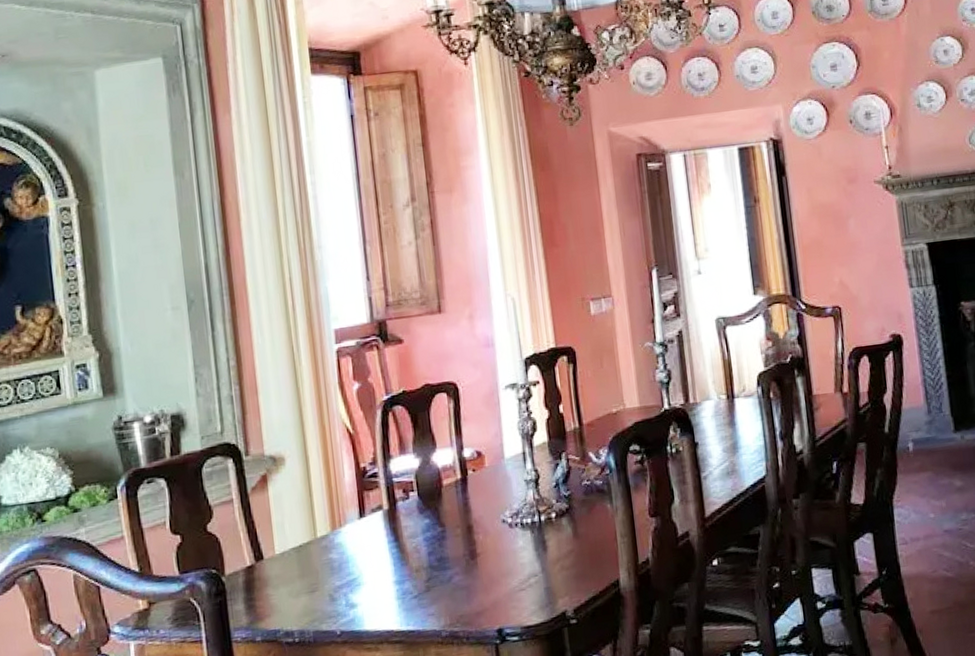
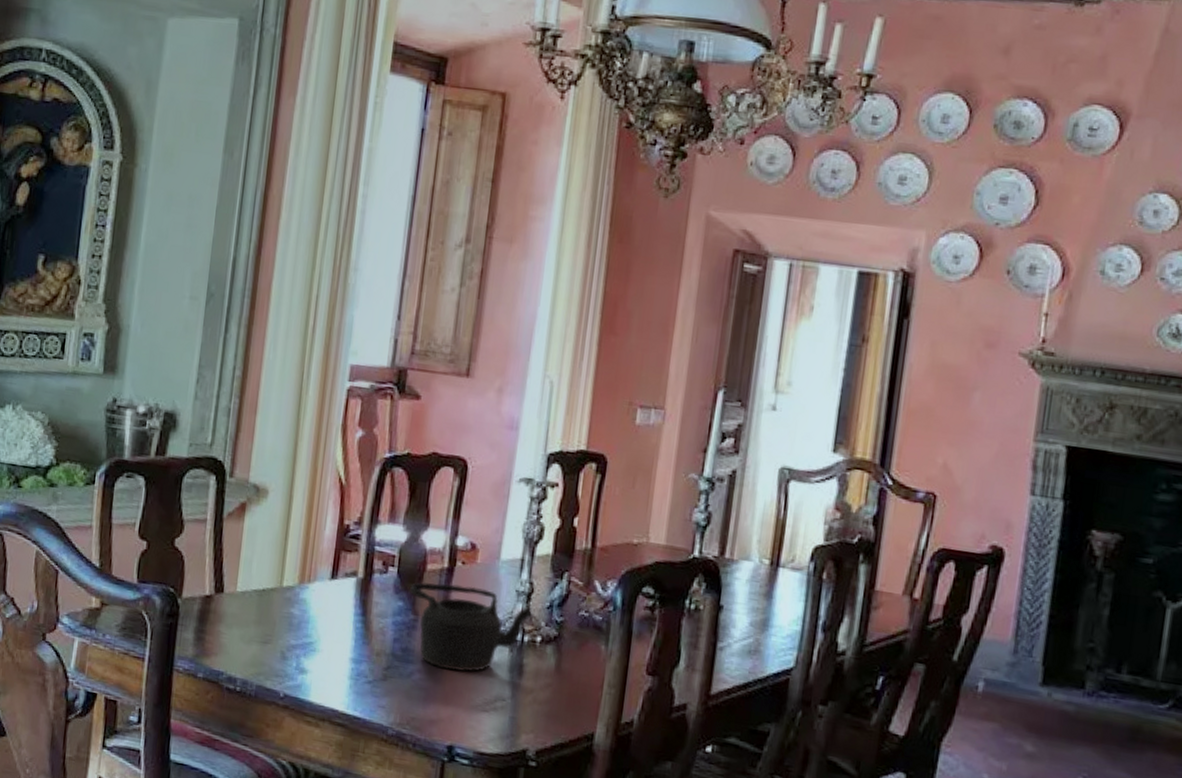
teapot: none [432,487,544,566] -> present [410,582,533,672]

